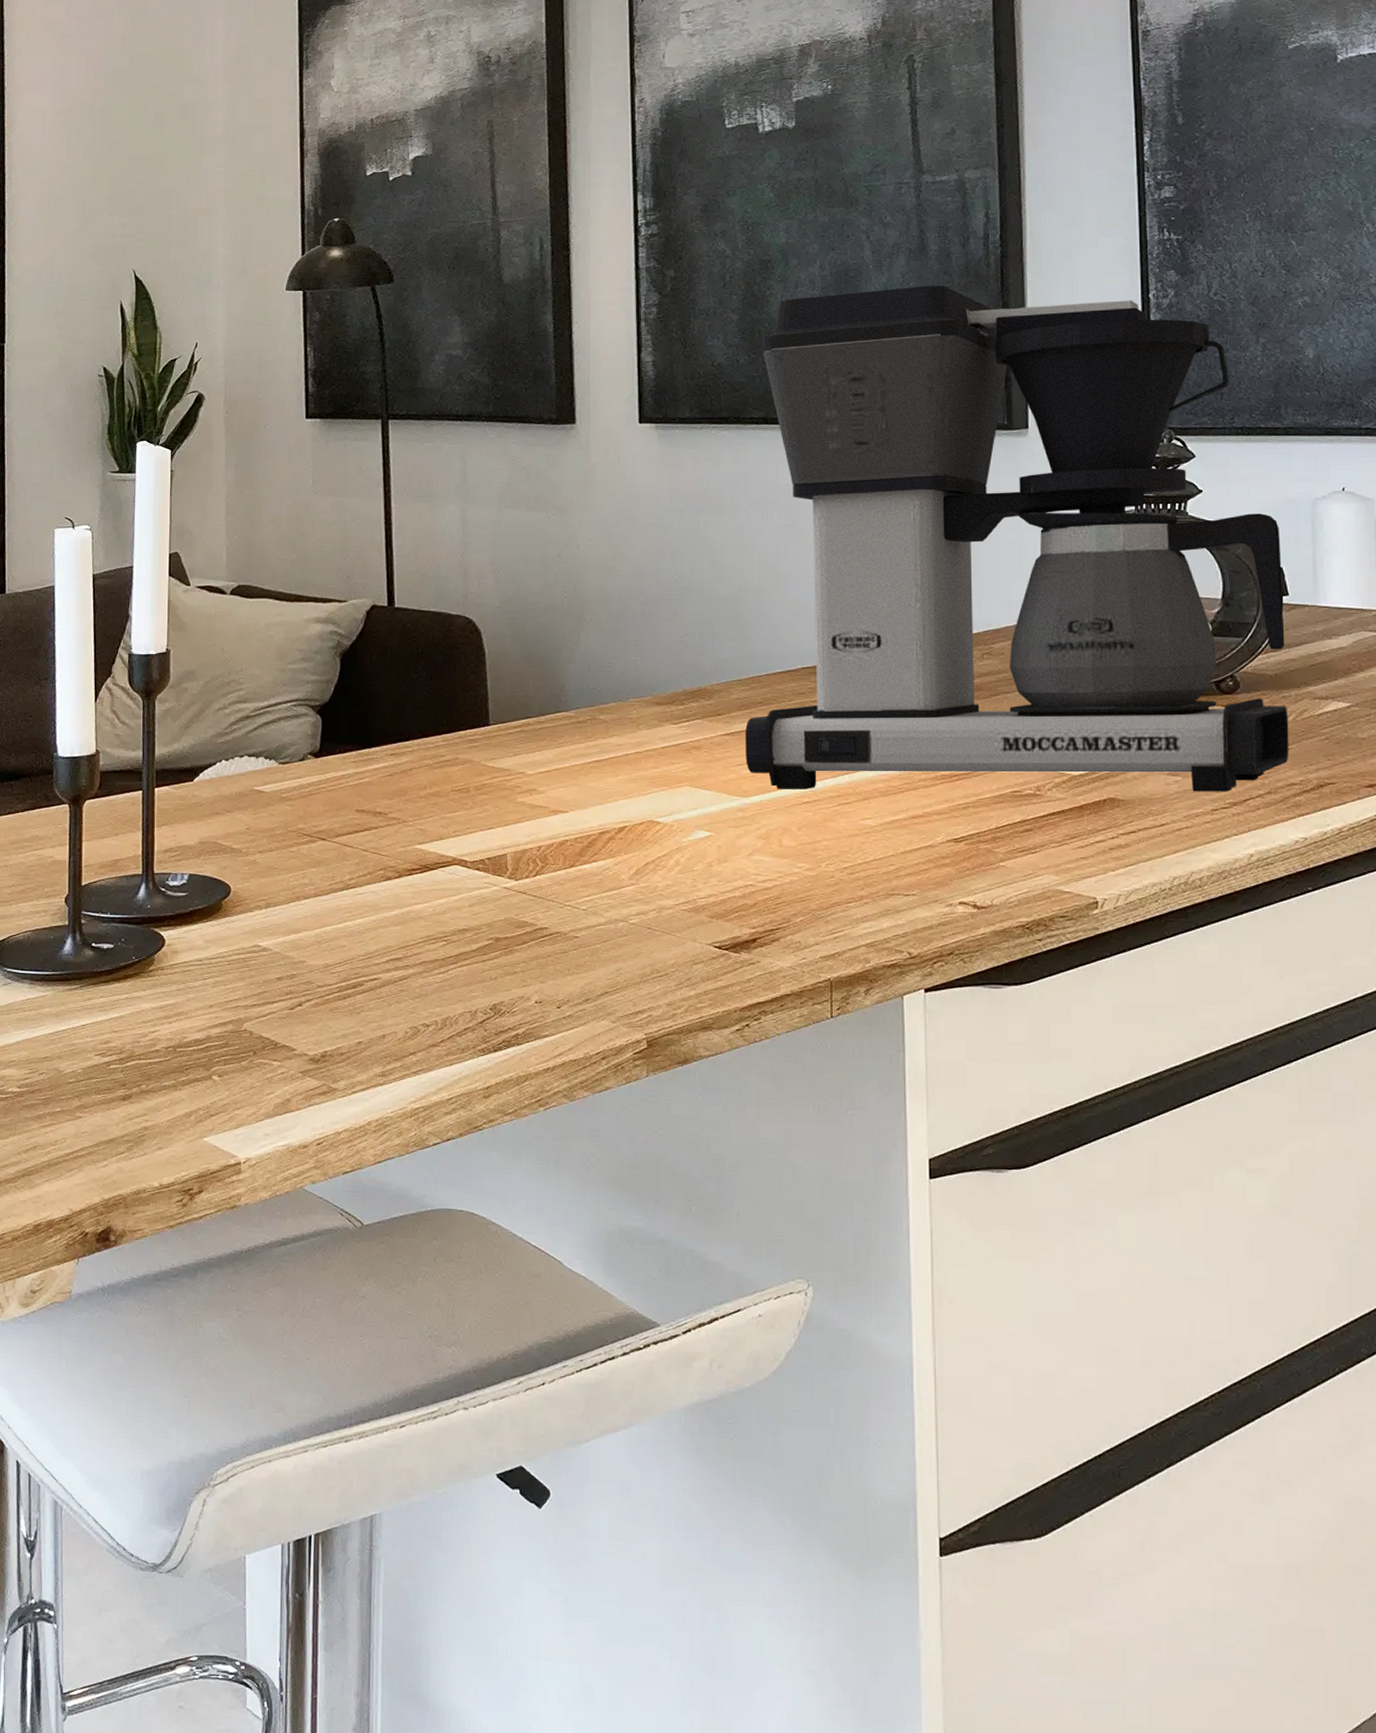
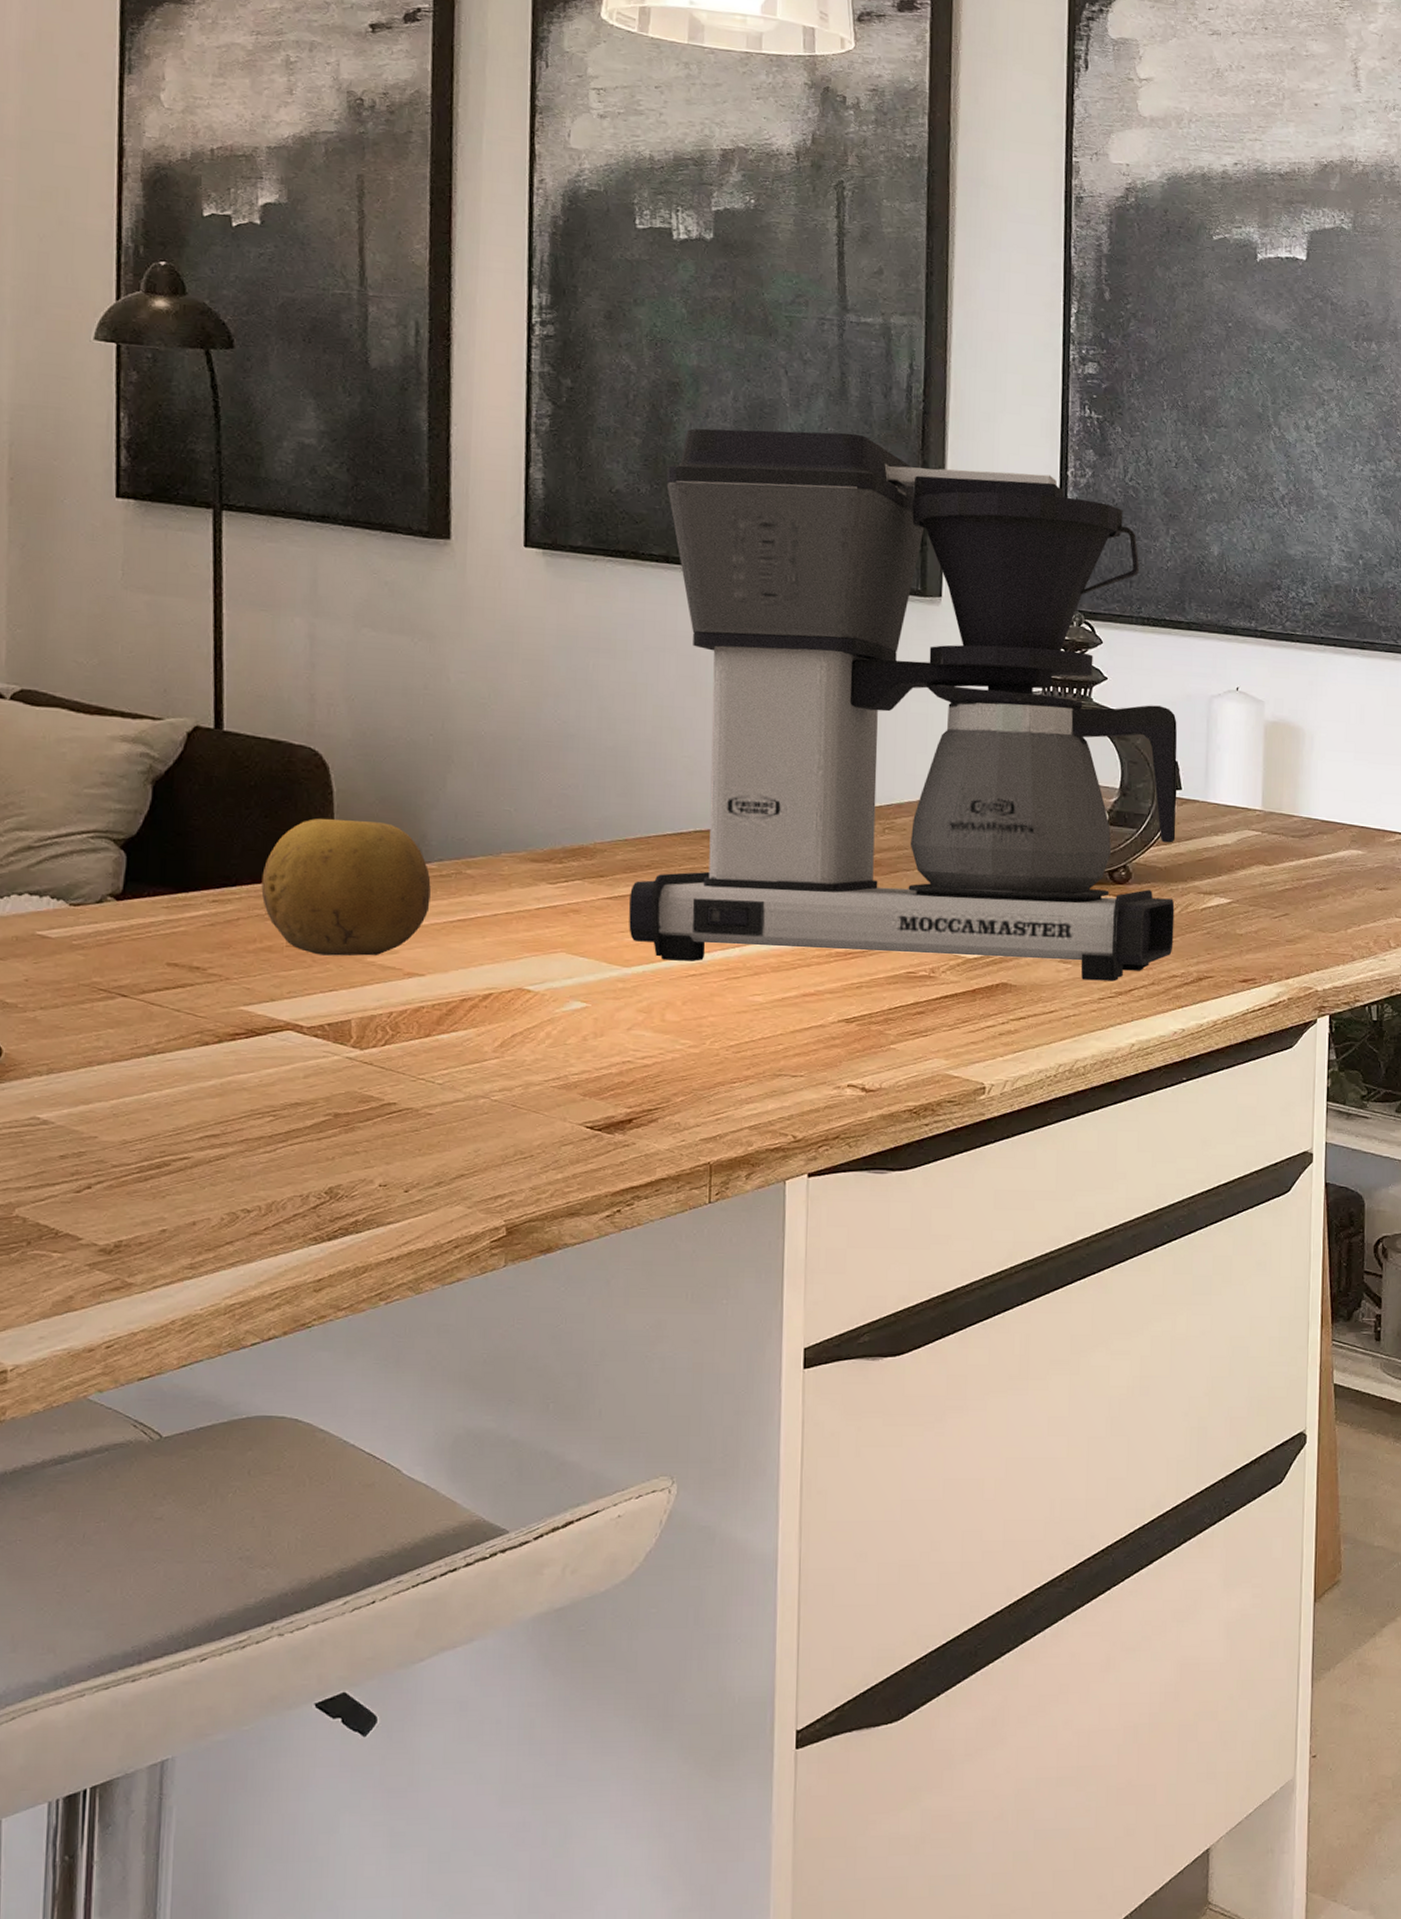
fruit: none [429,677,570,798] -> present [261,818,431,956]

